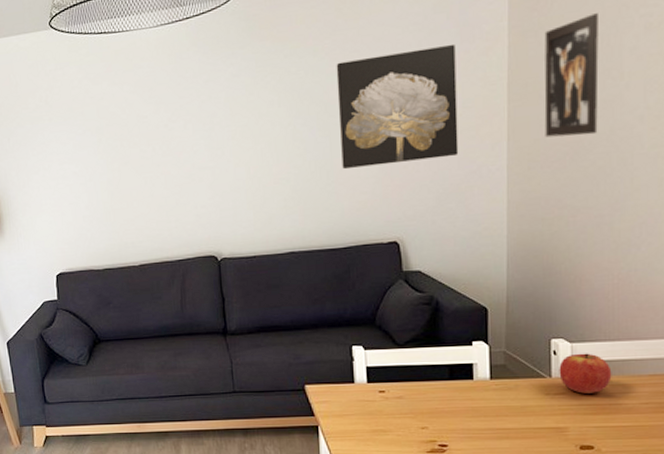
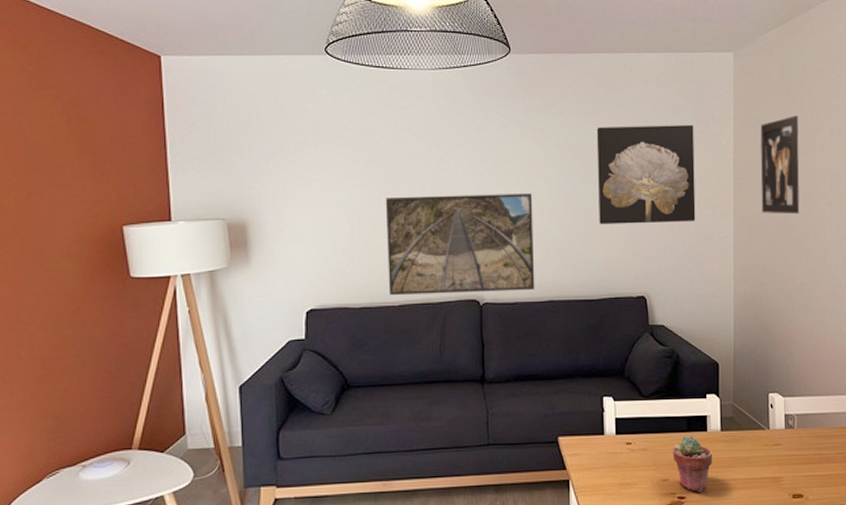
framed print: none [118,143,274,257] -> present [385,193,535,296]
potted succulent: none [432,384,481,441] -> present [672,436,713,493]
apple: present [559,353,612,394] -> none [775,407,815,445]

